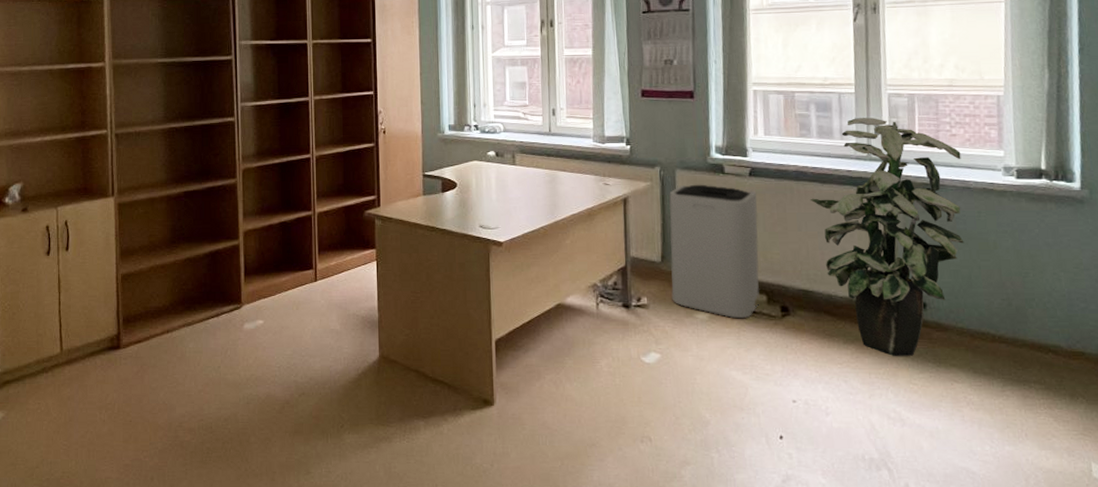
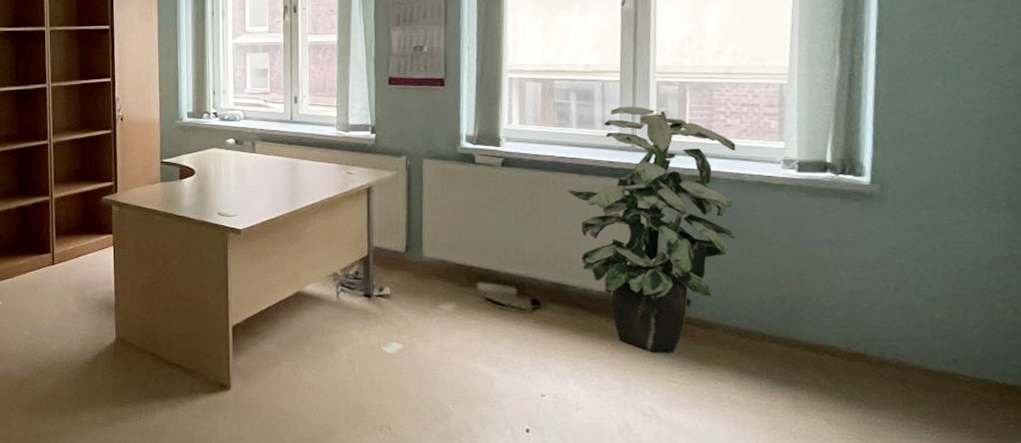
trash can: present [669,184,760,319] -> none [415,174,510,311]

